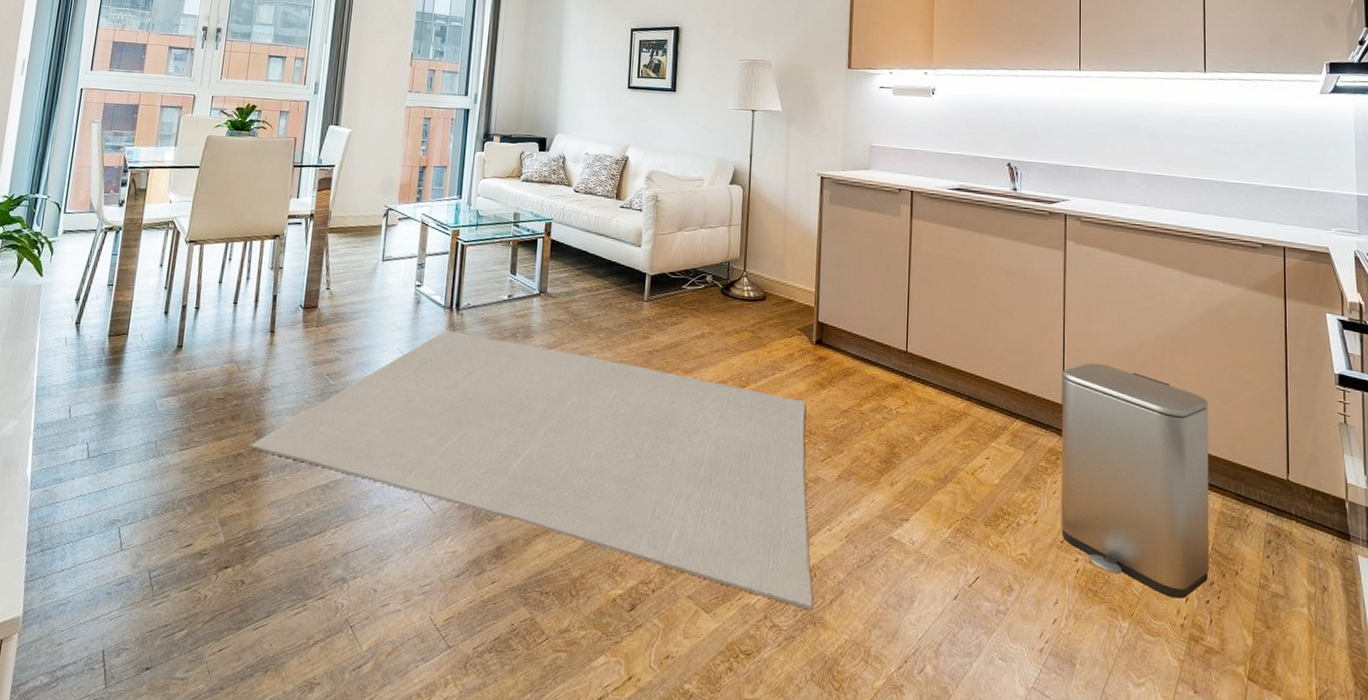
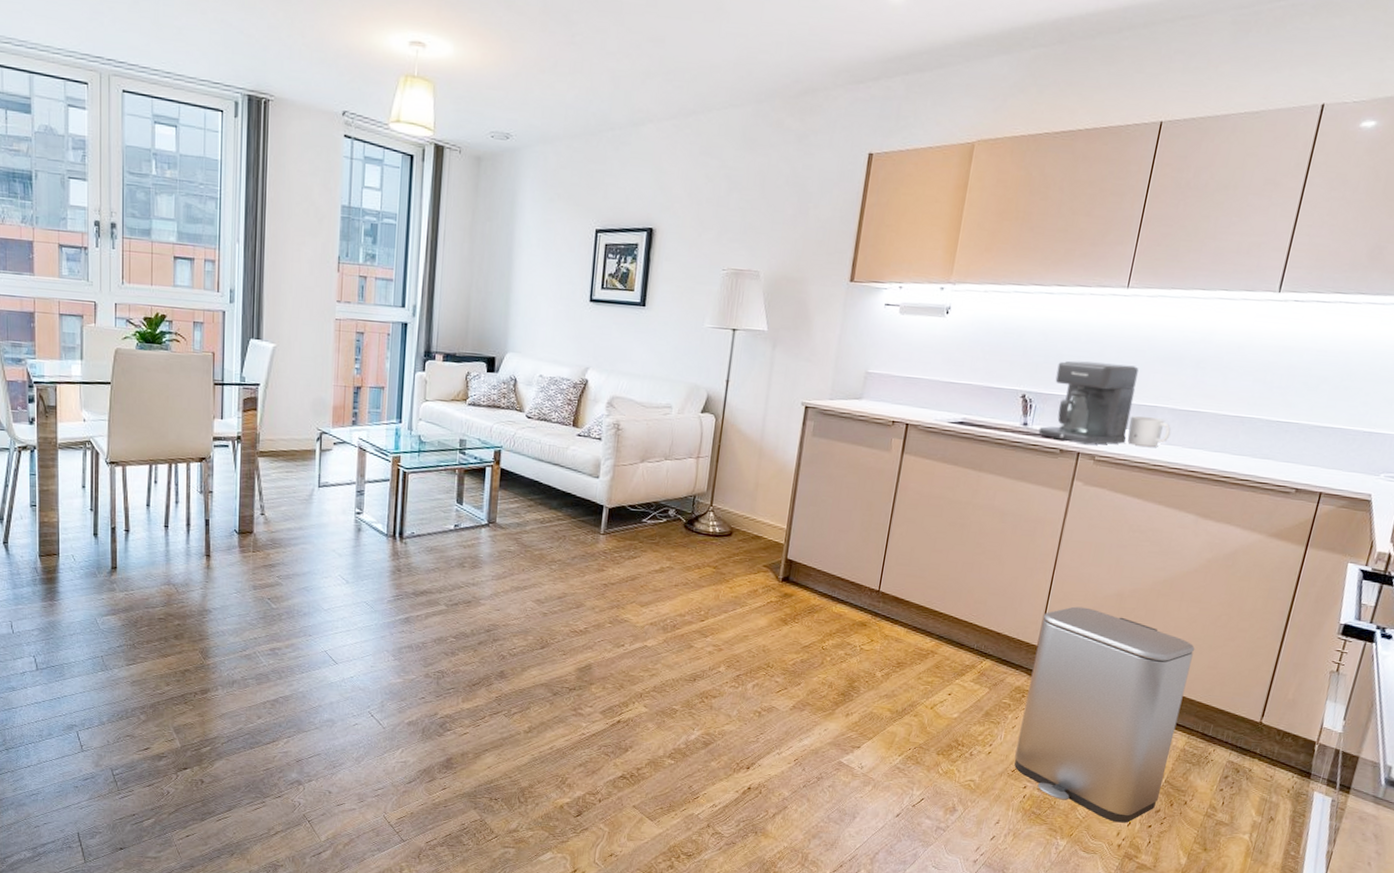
rug: present [249,330,814,611] -> none [196,558,766,822]
coffee maker: none [1027,132,1105,207] -> present [1038,360,1139,445]
mug: none [1104,180,1142,208] -> present [1126,415,1172,447]

